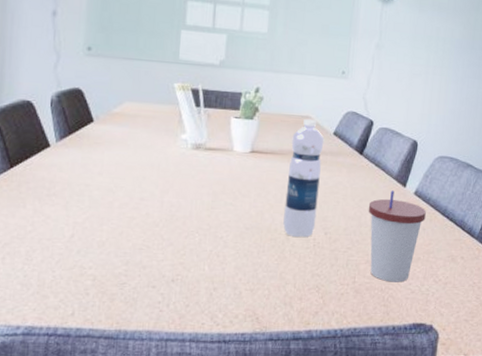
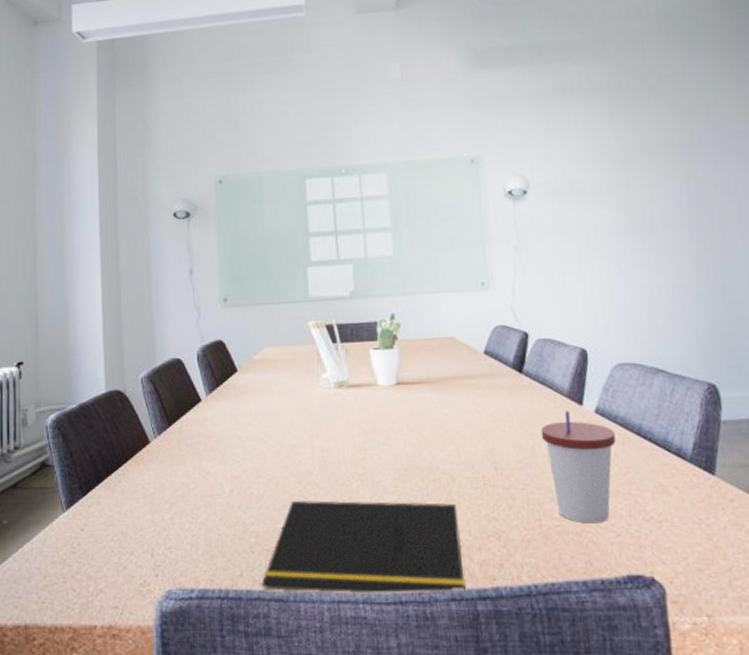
notepad: none [92,249,288,333] -> present [261,500,467,594]
water bottle: present [283,118,325,237] -> none [438,339,482,475]

